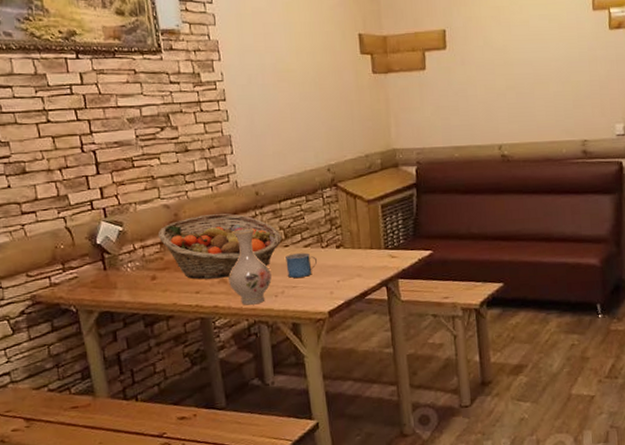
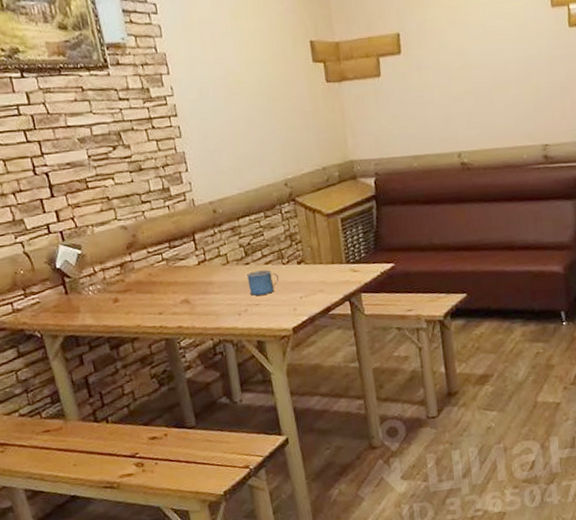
fruit basket: present [157,213,282,280] -> none [117,232,242,301]
vase: present [228,228,272,305] -> none [190,247,234,325]

